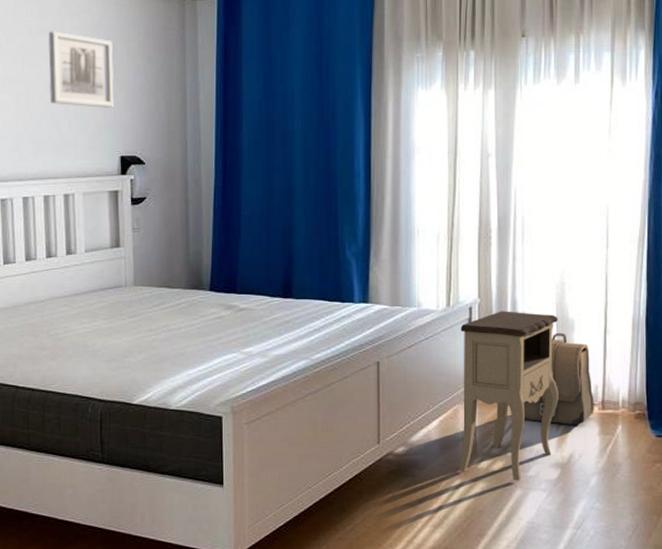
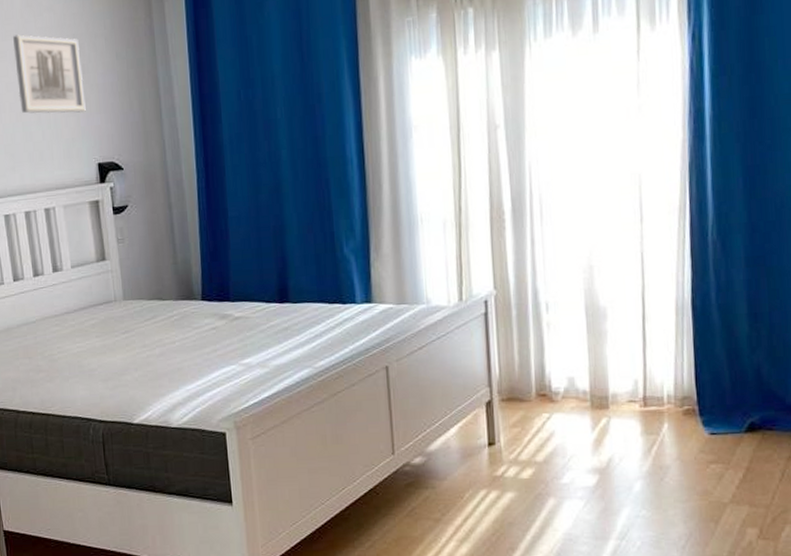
nightstand: present [458,311,559,481] -> none [476,302,593,490]
backpack: present [523,332,594,426] -> none [552,322,635,427]

